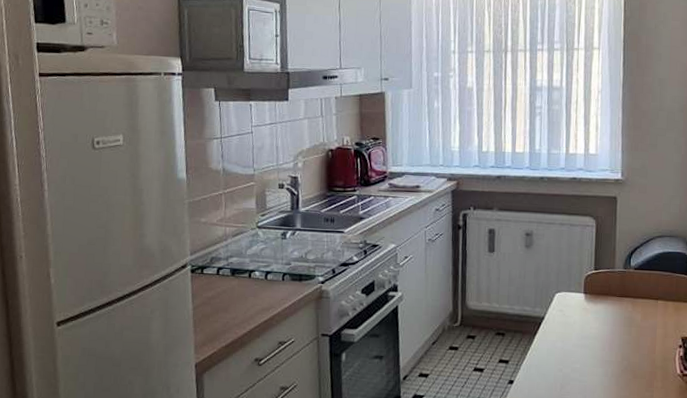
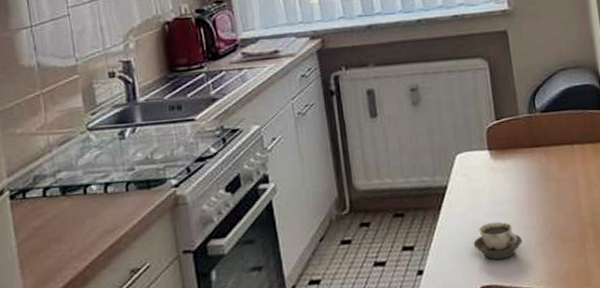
cup: none [558,352,600,383] -> present [473,221,522,260]

